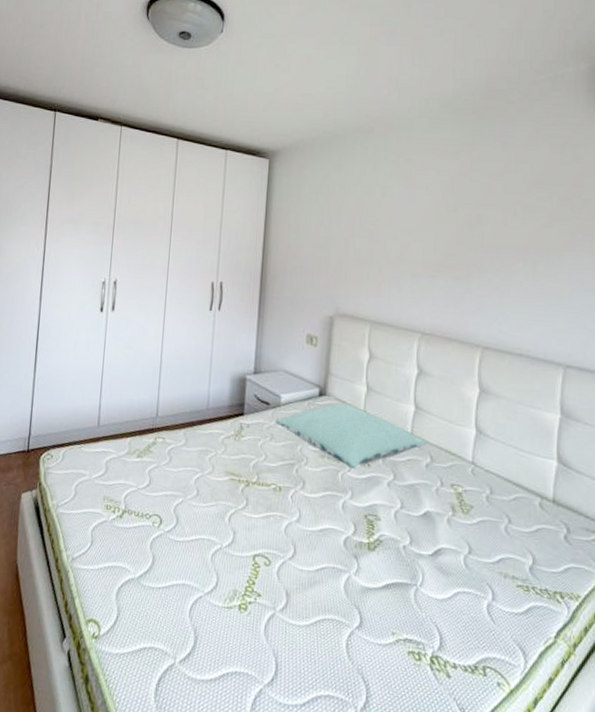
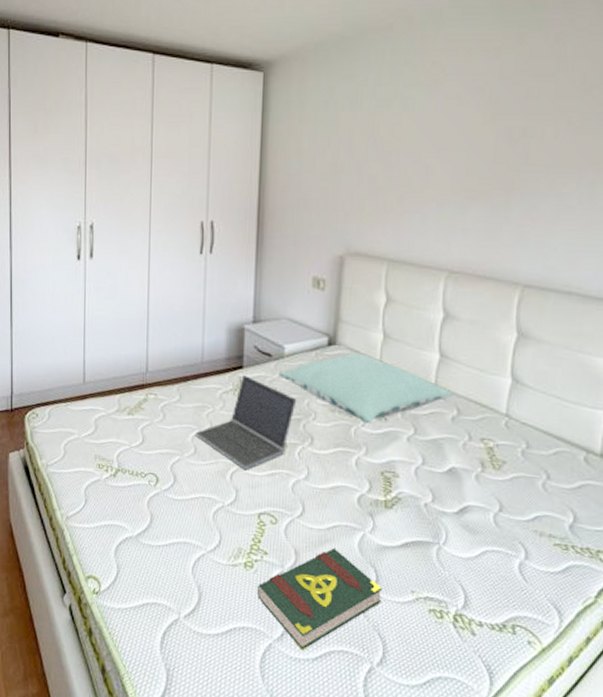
laptop computer: none [199,422,291,513] -> present [196,375,297,471]
book: none [250,590,366,696] -> present [257,548,383,651]

